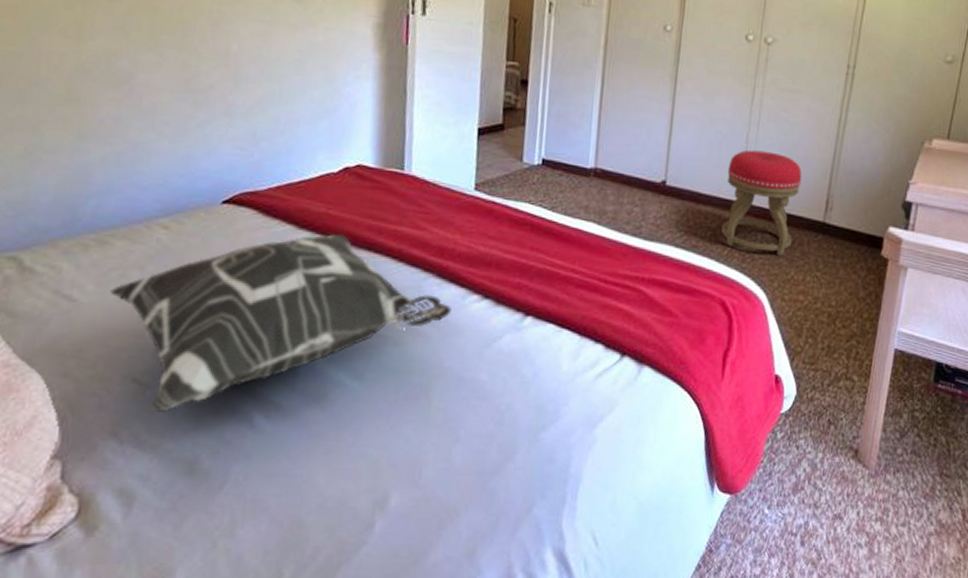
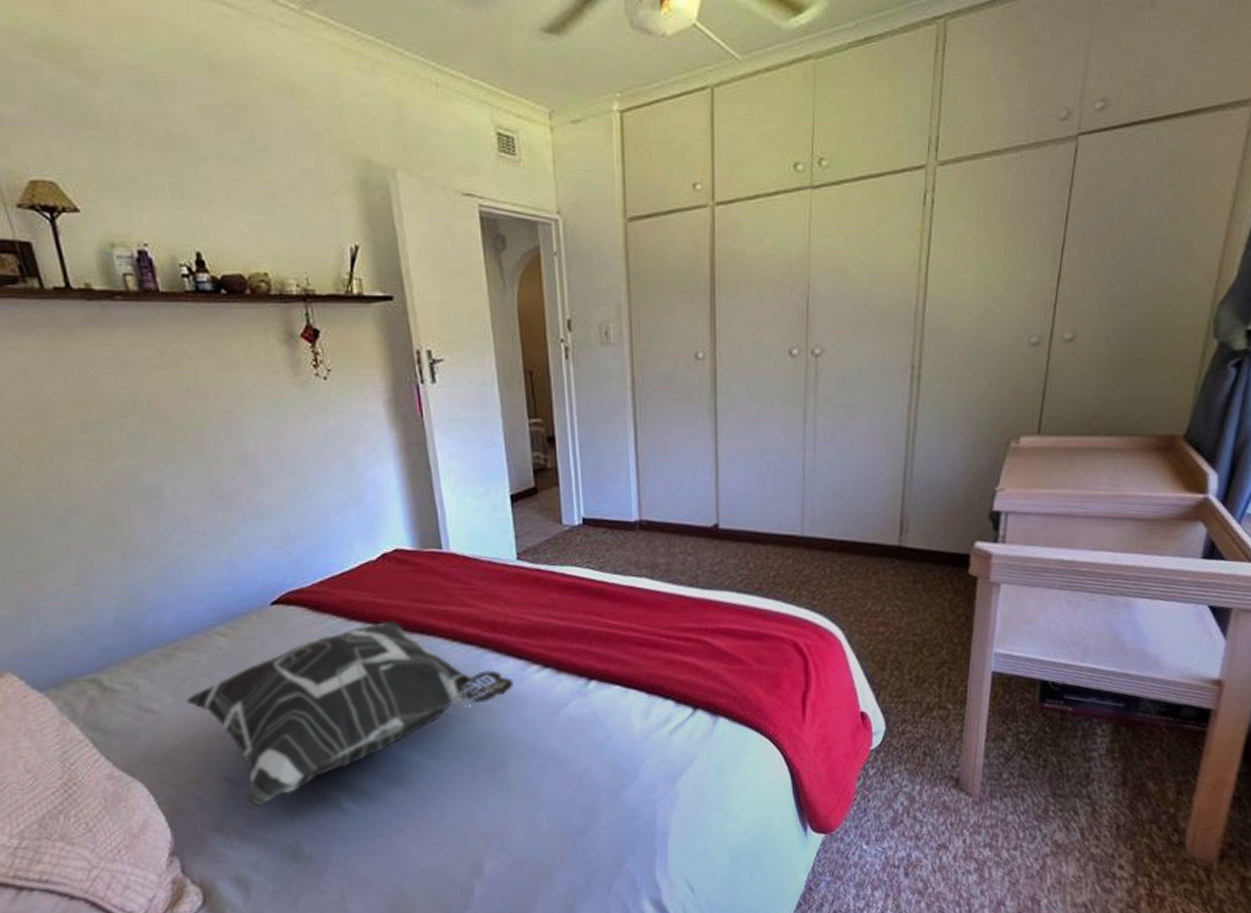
stool: present [721,150,802,256] -> none [785,477,870,589]

